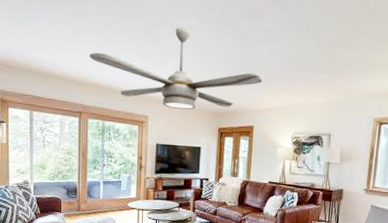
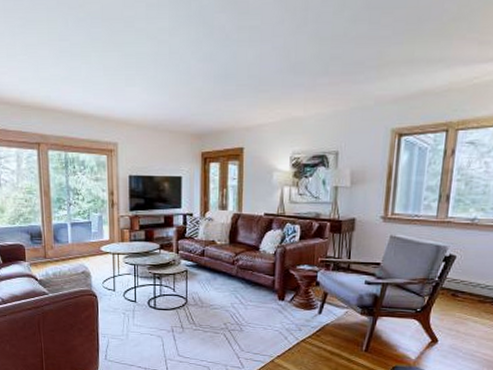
ceiling fan: present [89,27,263,110] -> none [43,32,253,133]

